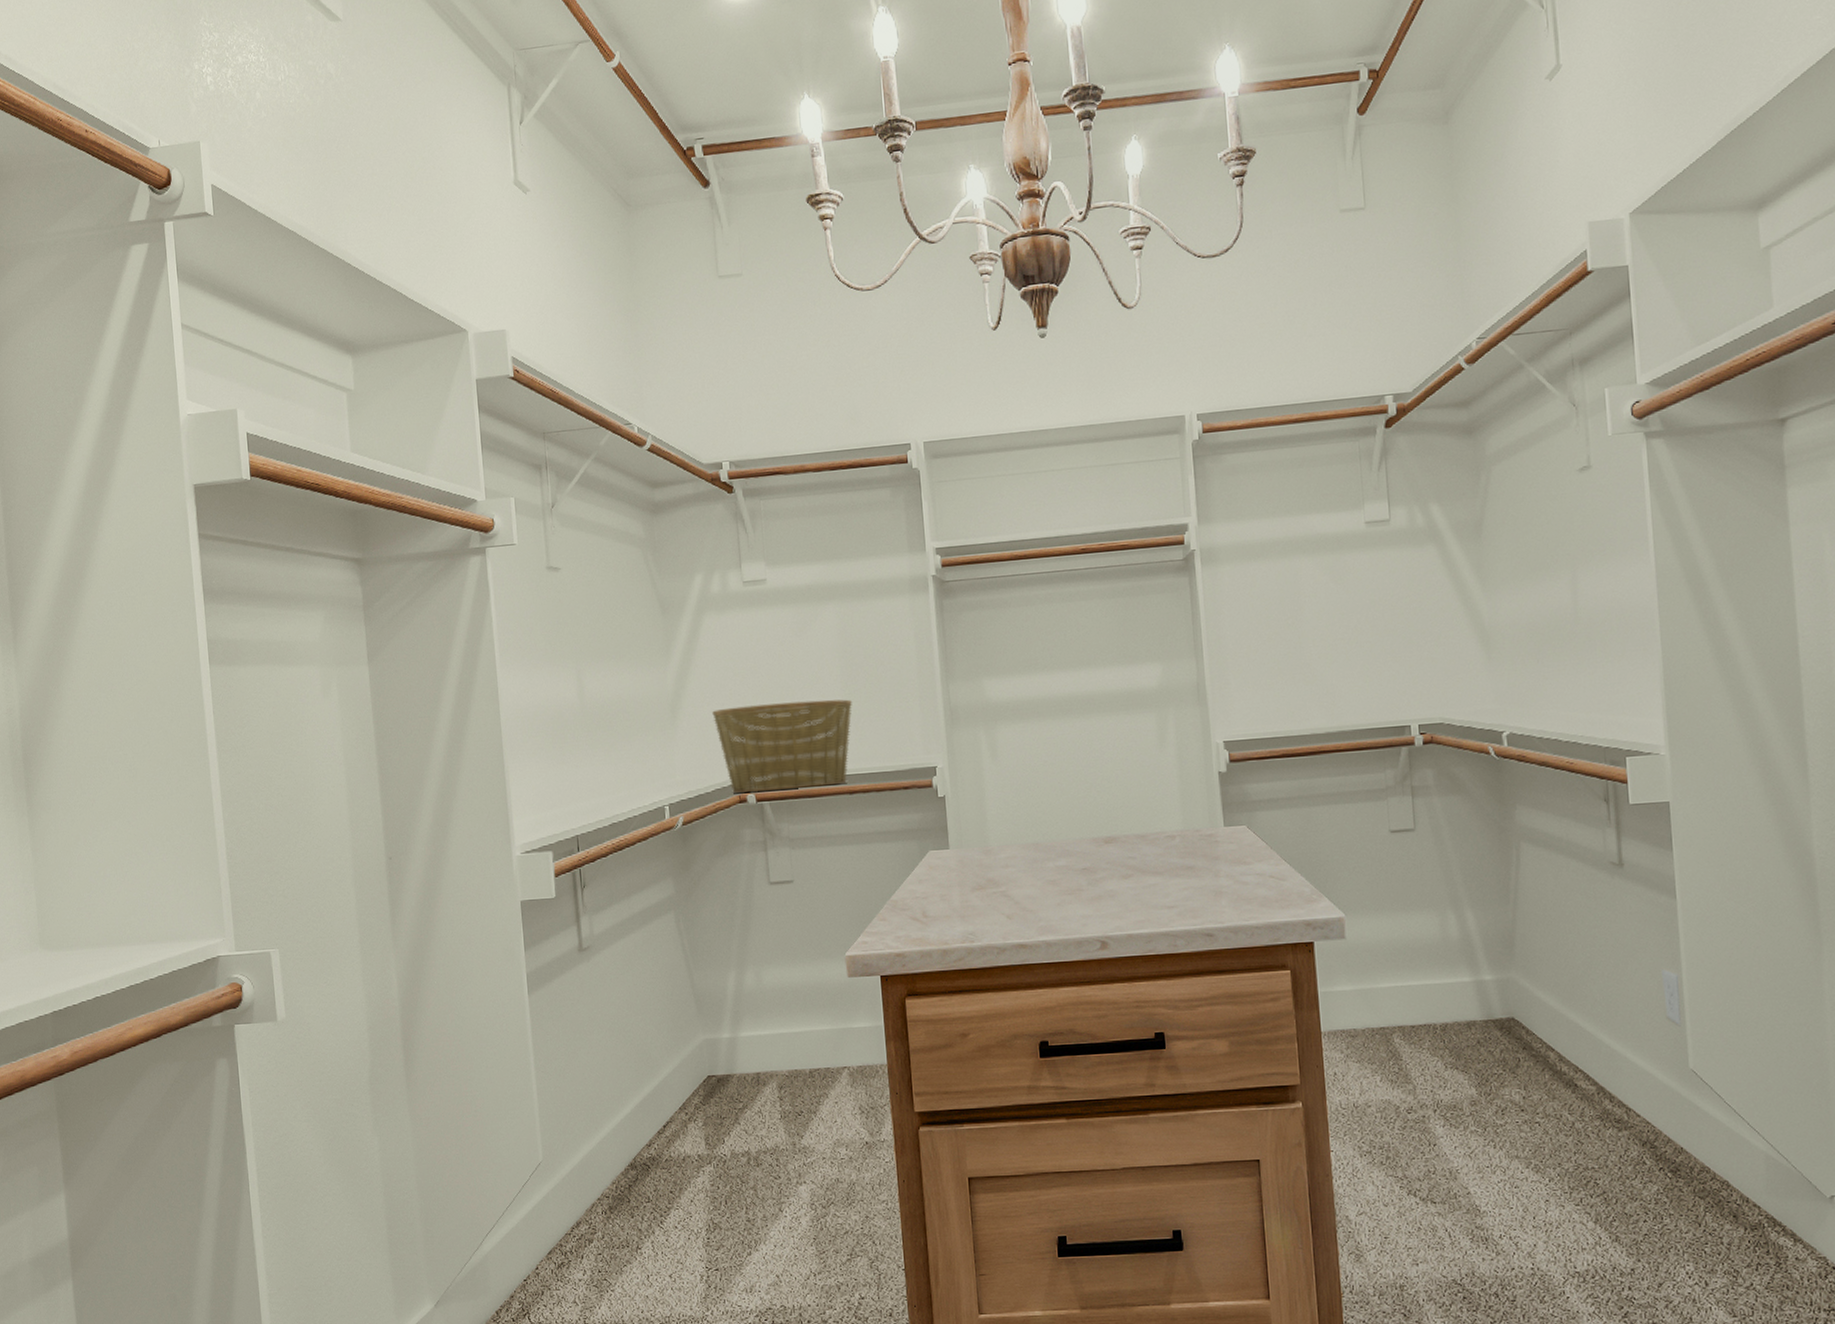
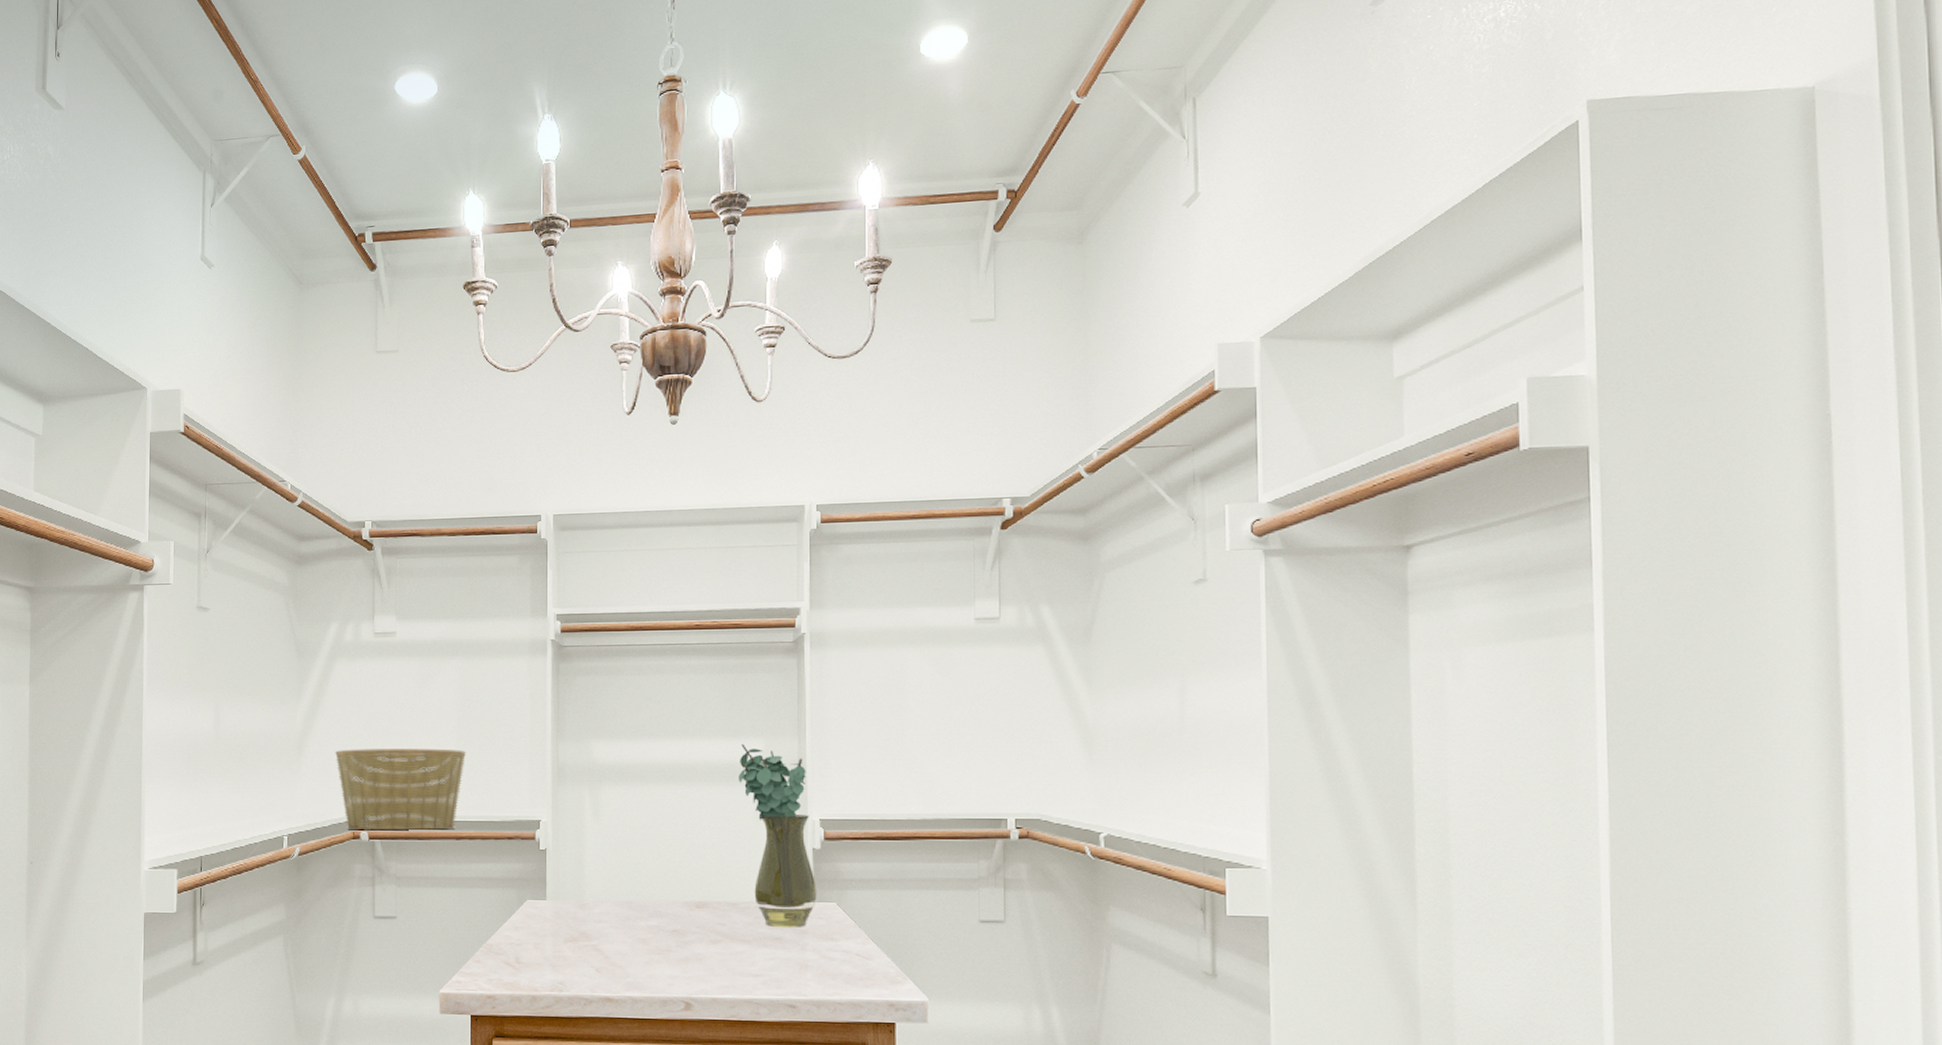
vase: none [1138,669,1227,857] -> present [739,743,817,929]

